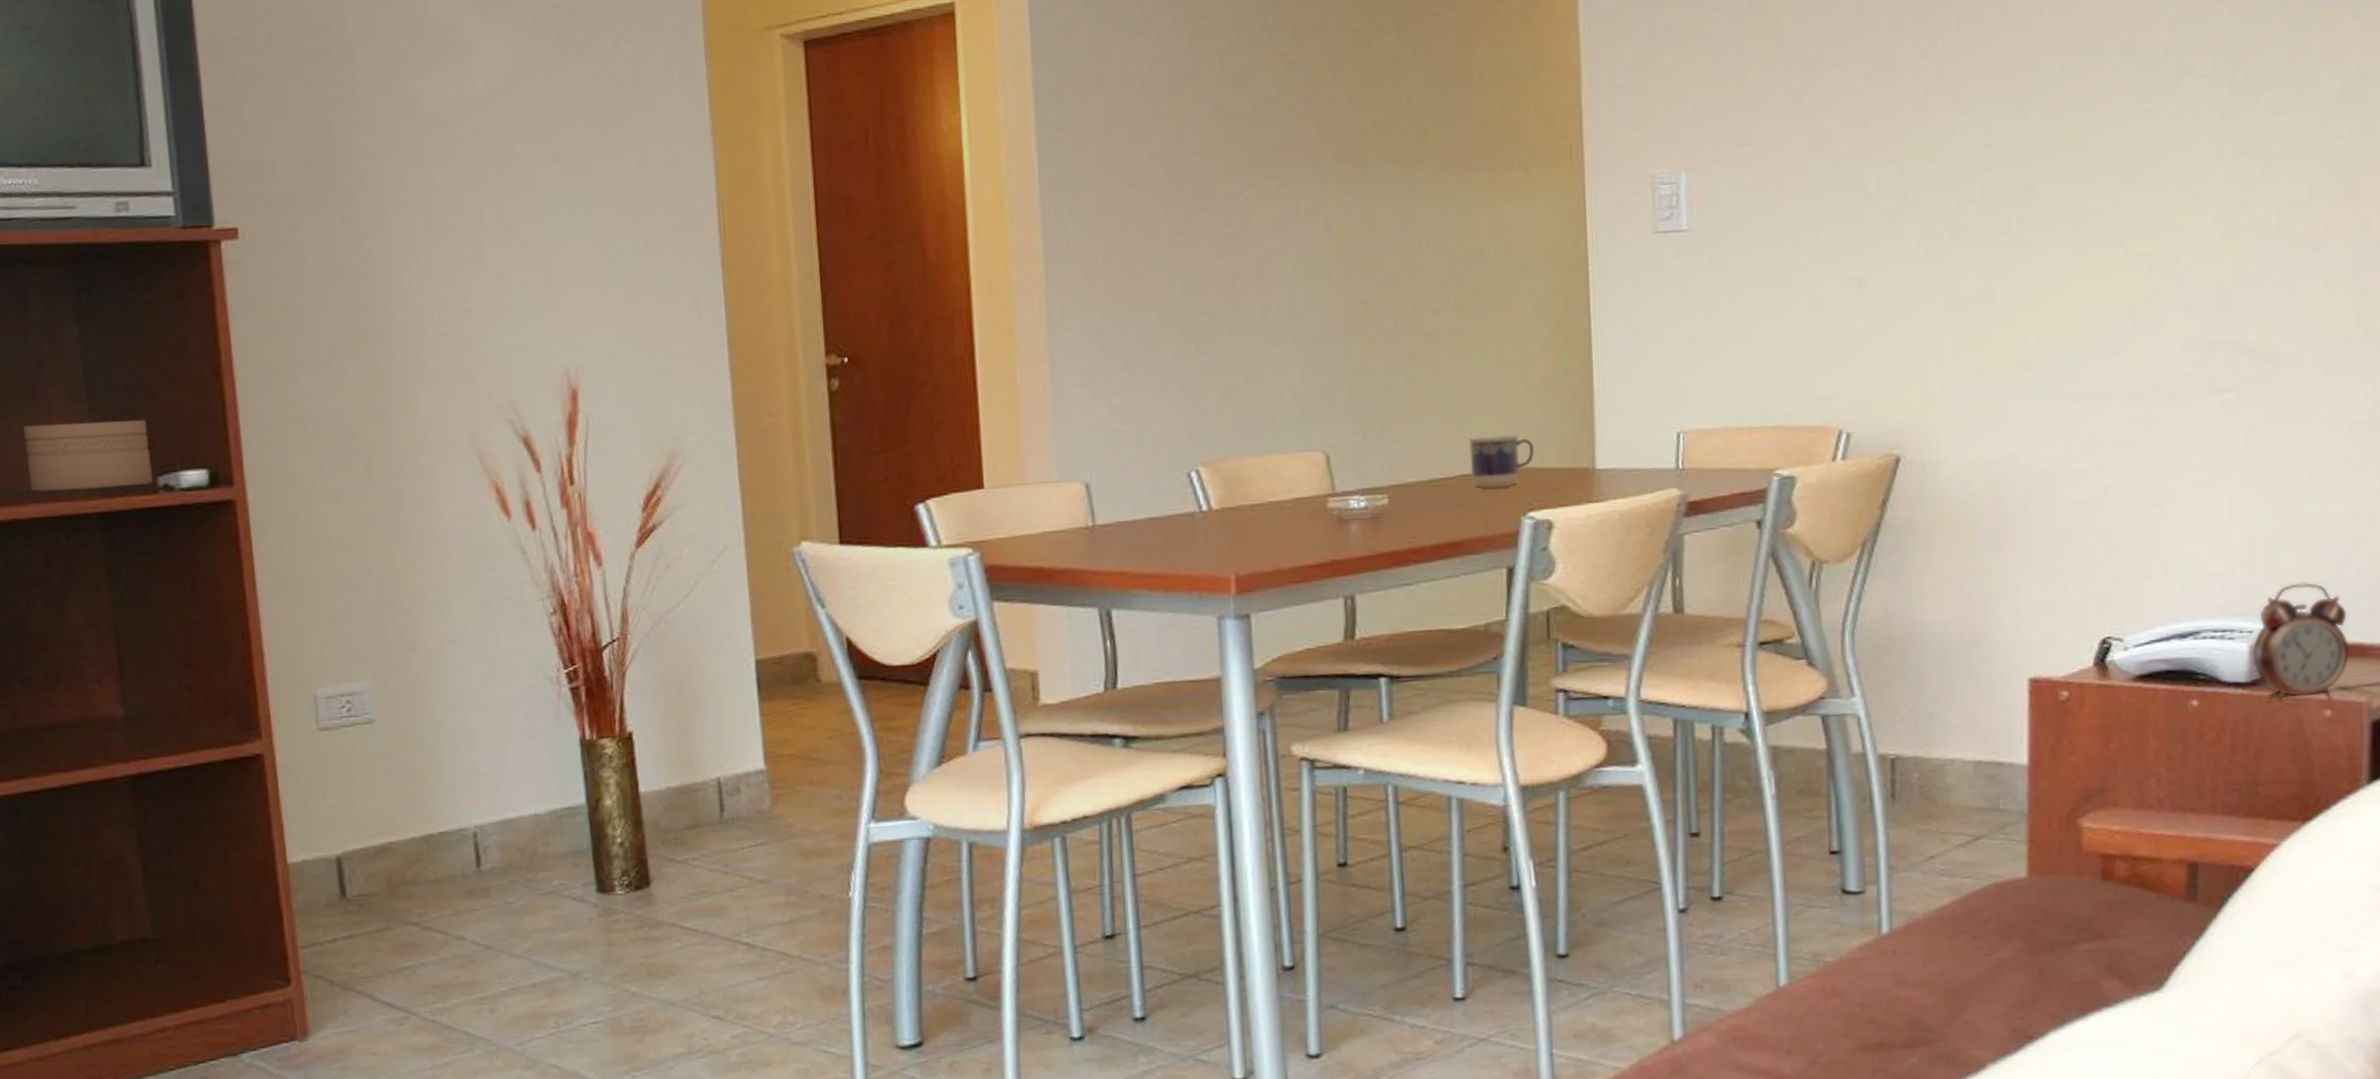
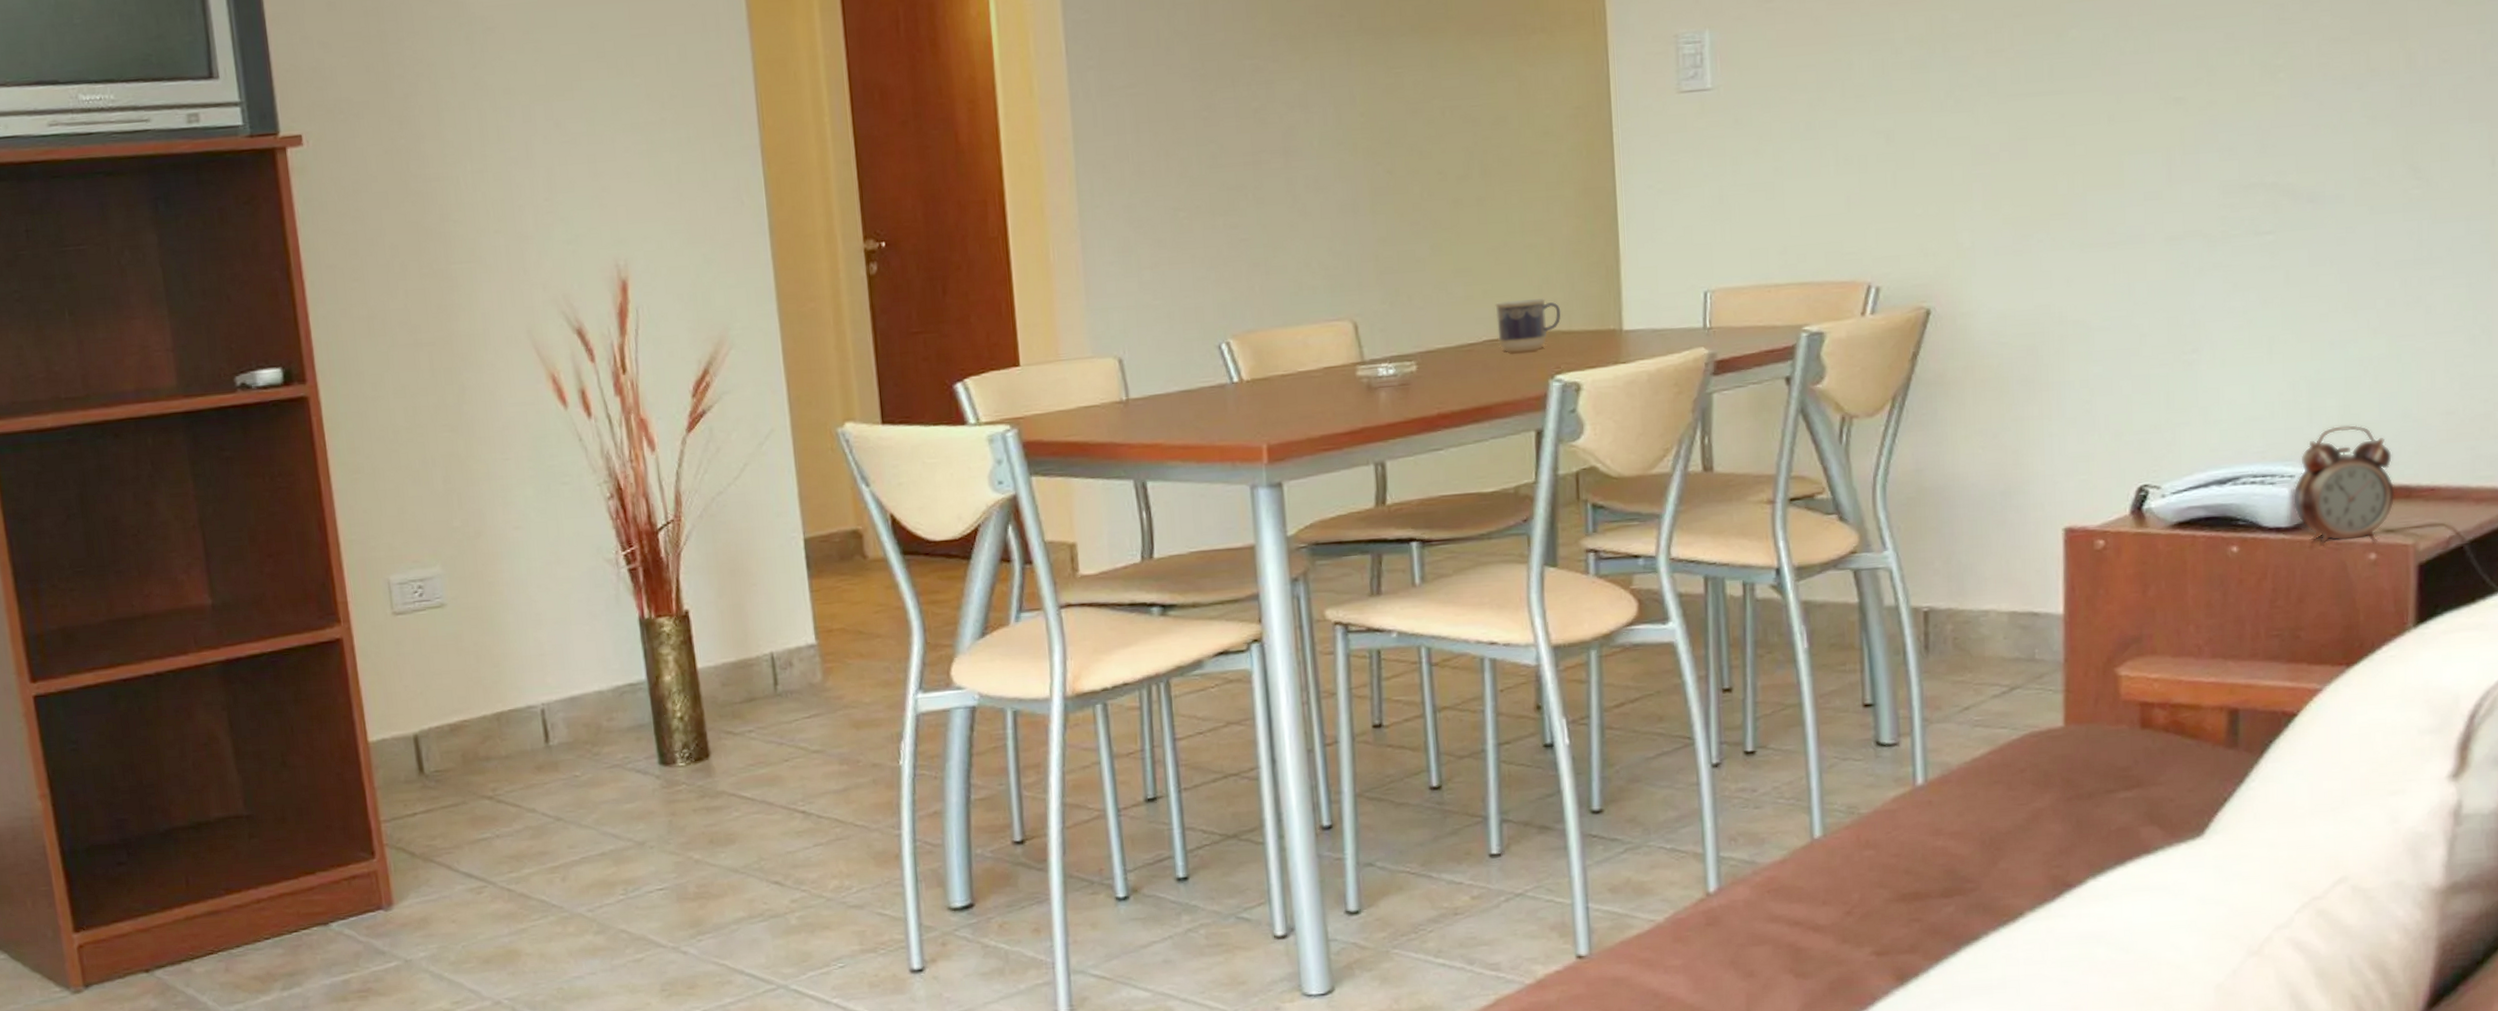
decorative box: present [23,420,153,493] -> none [109,322,231,394]

